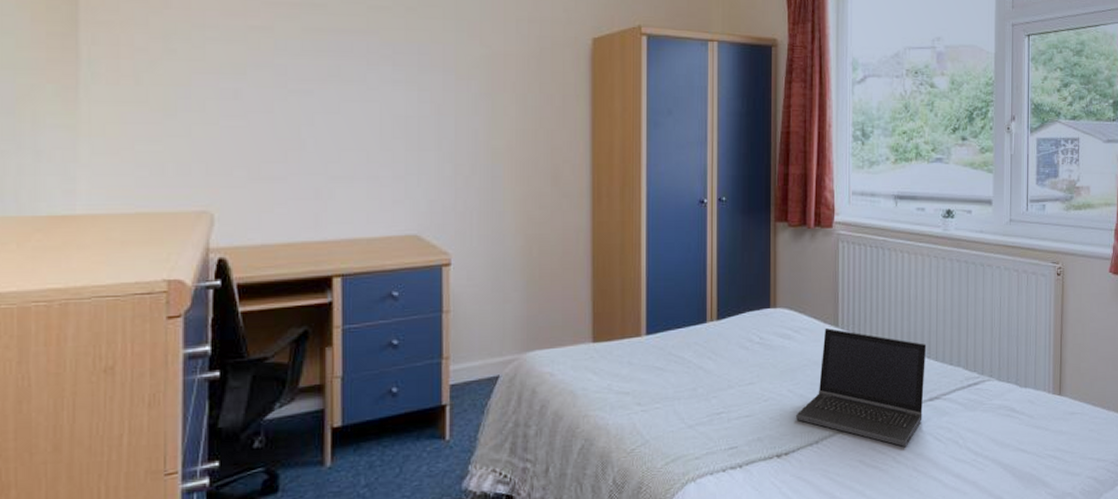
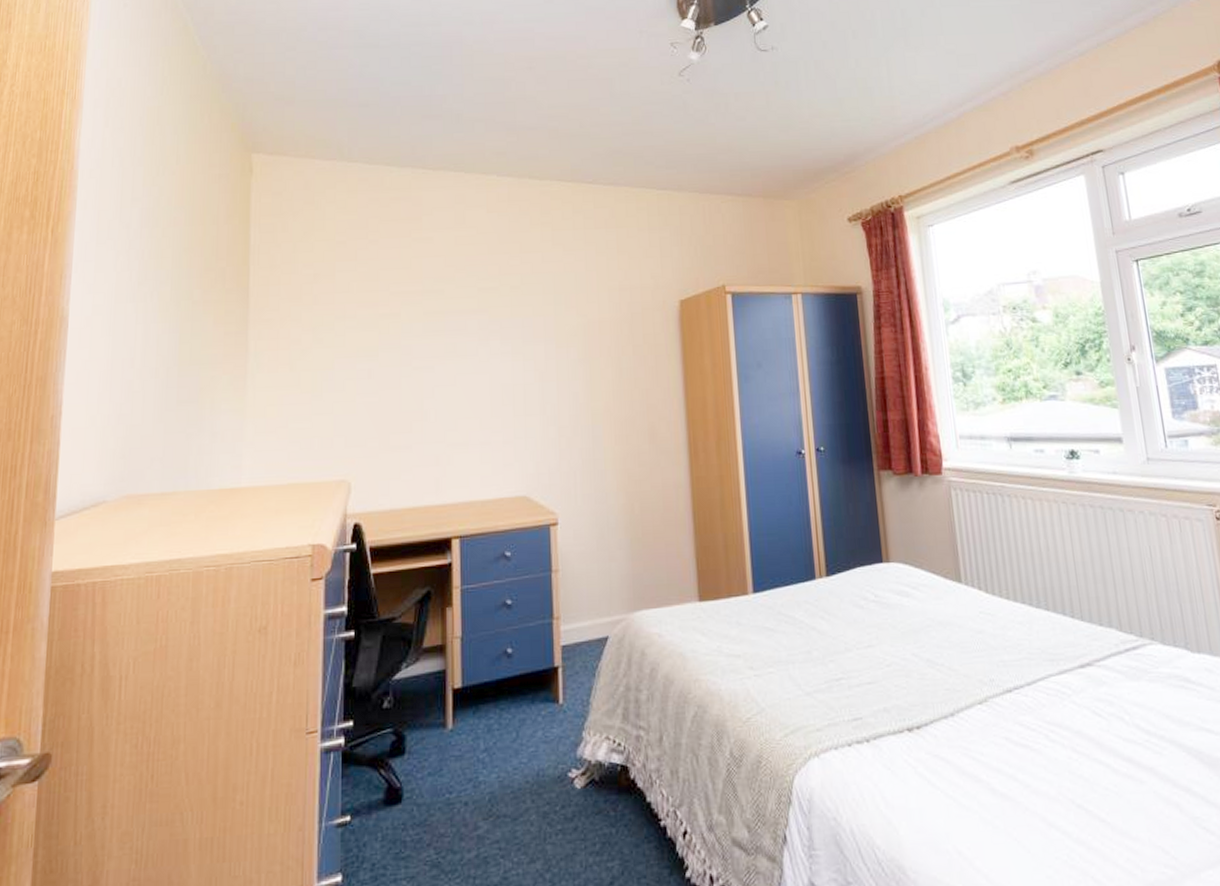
laptop computer: present [796,327,927,447] -> none [925,583,1075,722]

